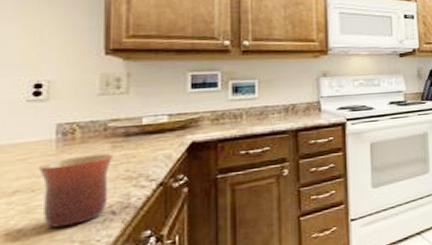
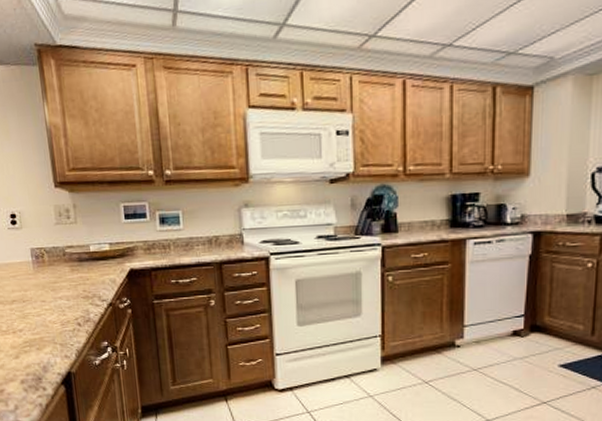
mug: present [38,153,114,228] -> none [24,275,74,331]

